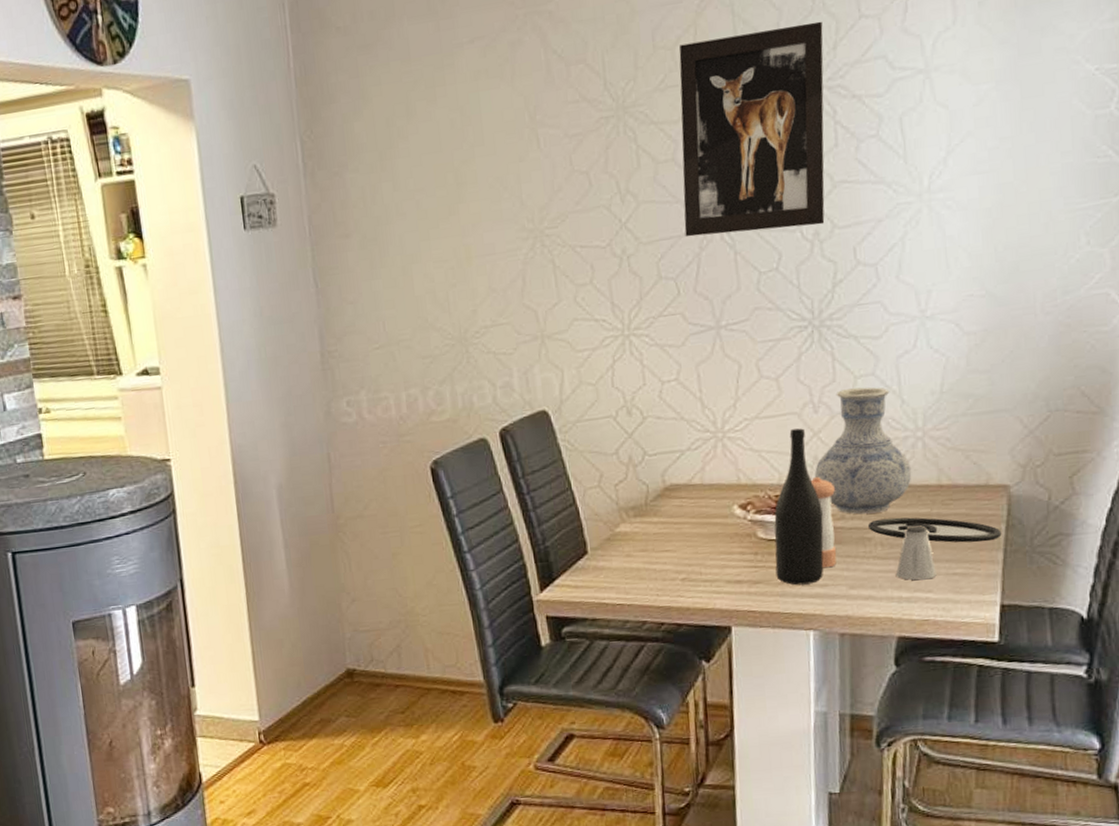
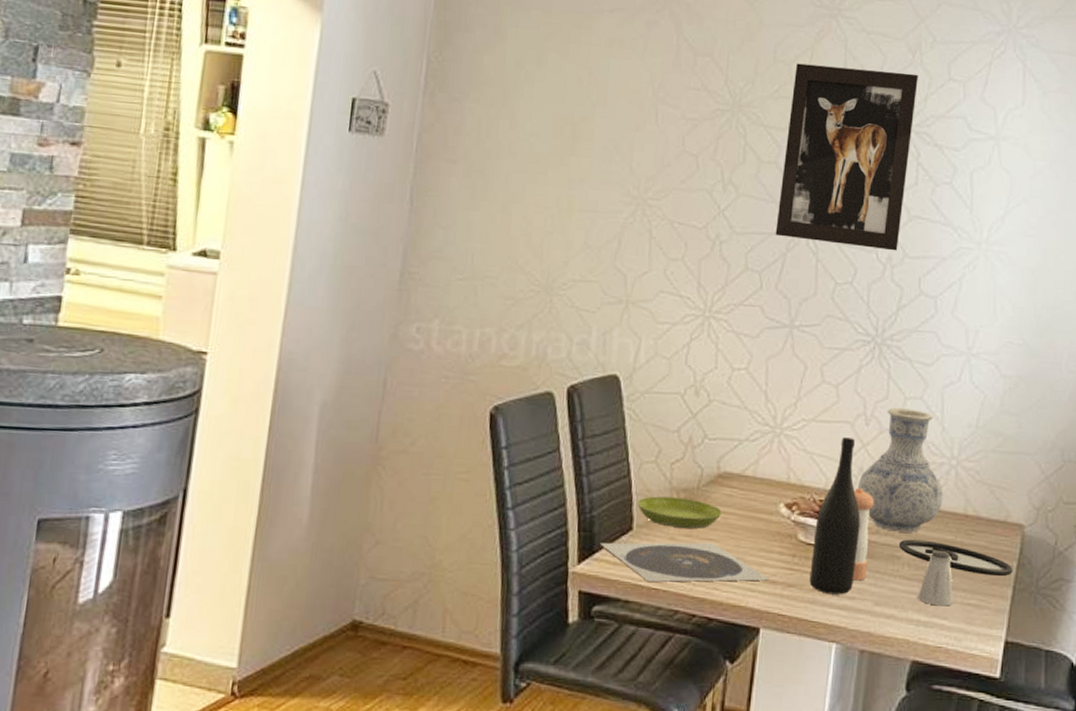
plate: none [559,553,734,599] -> present [600,542,769,583]
saucer: none [588,515,675,545] -> present [637,496,723,529]

